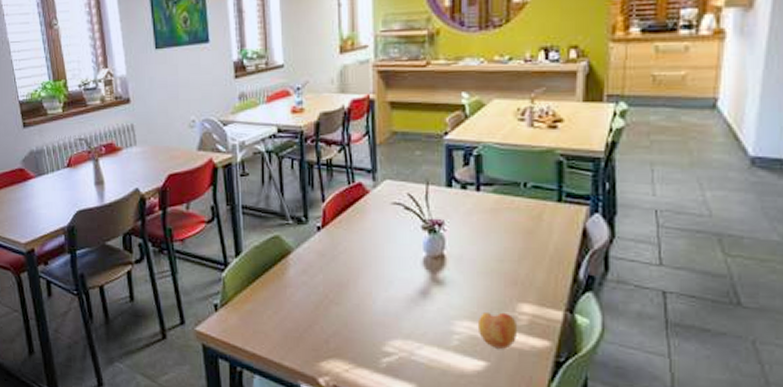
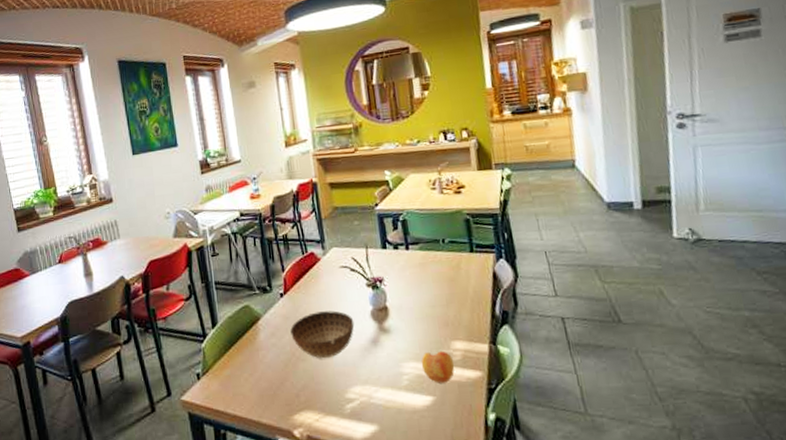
bowl: none [325,252,402,306] -> present [290,310,355,359]

